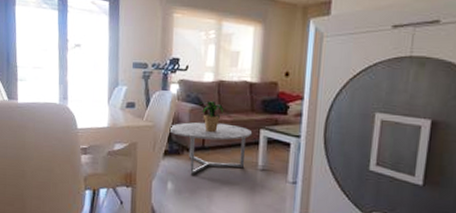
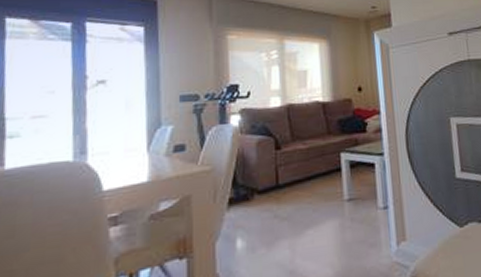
coffee table: present [168,122,253,176] -> none [231,152,333,225]
potted plant: present [198,101,228,132] -> none [266,129,302,166]

